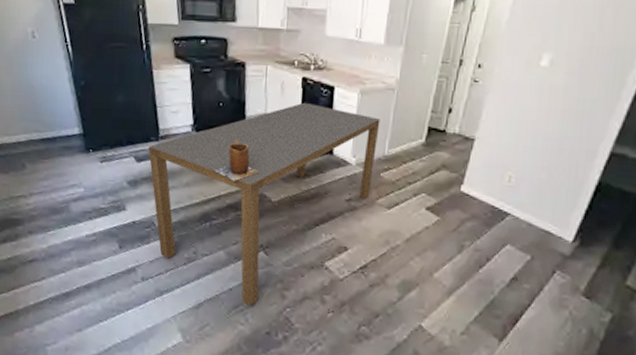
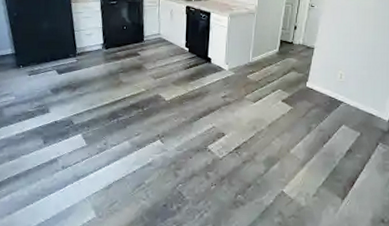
dining table: present [148,102,380,307] -> none [68,24,245,185]
ceramic jug: present [214,139,259,183] -> none [120,54,155,87]

